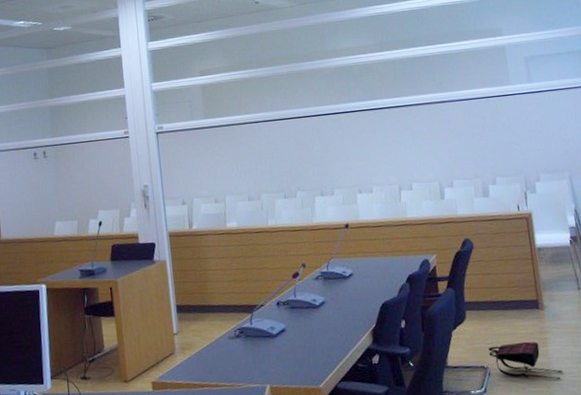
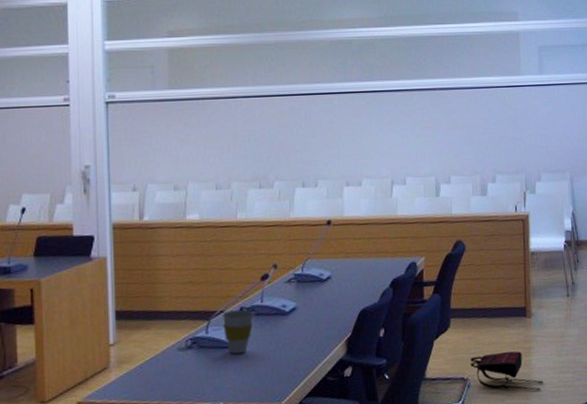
cup: none [263,303,289,343] -> present [223,309,254,355]

